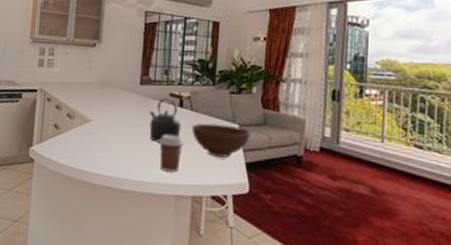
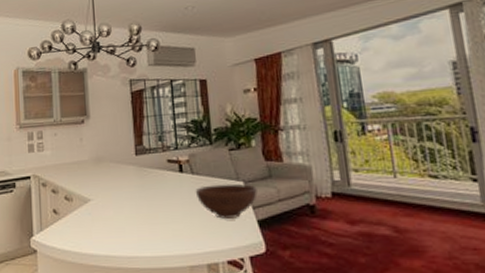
kettle: present [149,97,182,143] -> none [149,164,185,213]
coffee cup: present [158,134,185,172] -> none [163,203,191,242]

